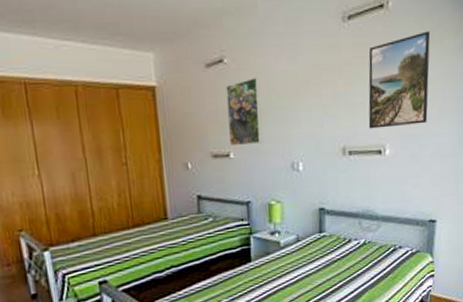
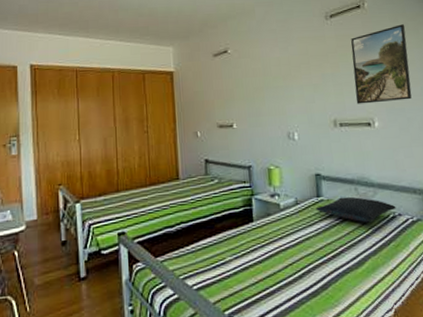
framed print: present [226,77,262,147] -> none [229,63,261,119]
pillow: none [317,231,398,257] -> present [315,196,396,223]

